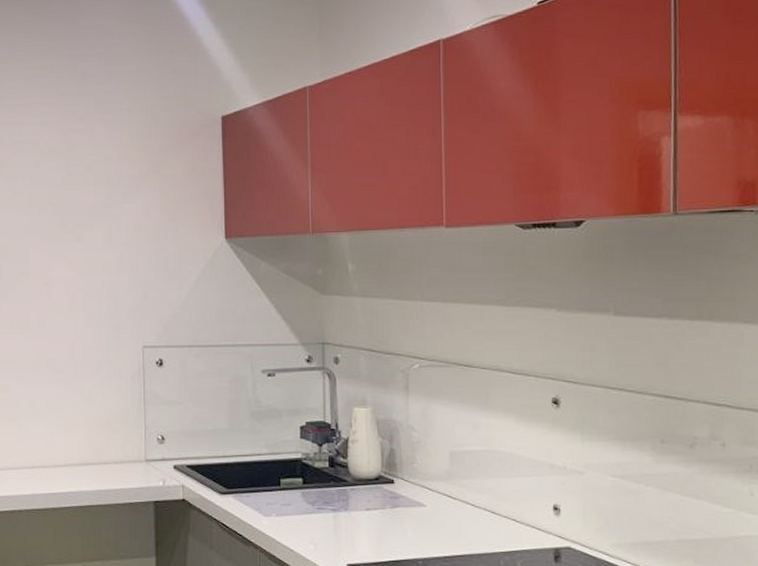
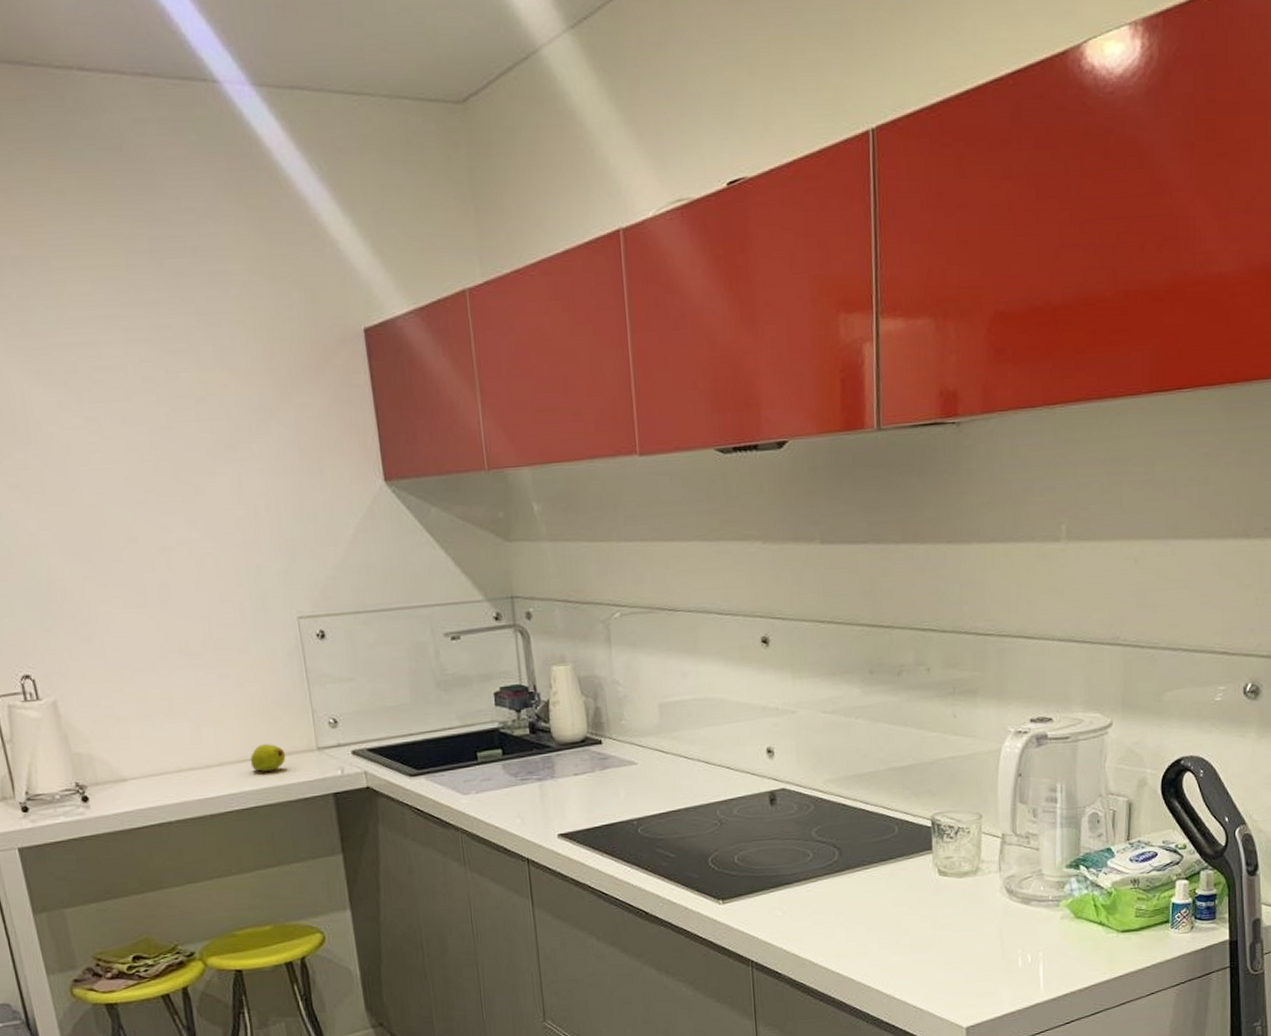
fruit: none [91,452,119,476] -> present [250,744,286,772]

